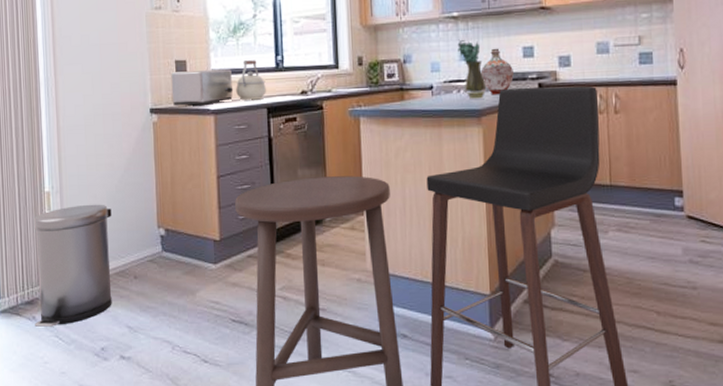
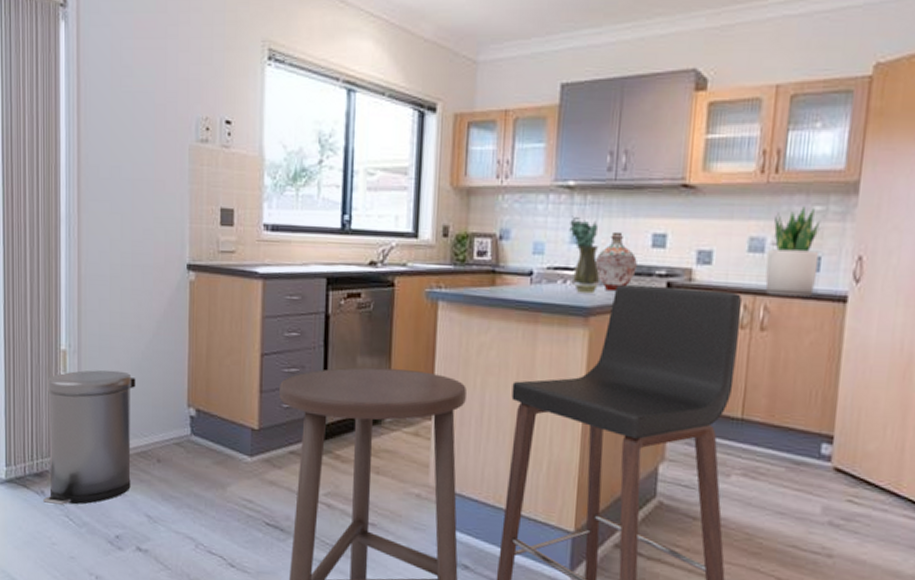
toaster: present [171,69,234,106] -> none [214,221,288,267]
kettle: present [235,60,267,101] -> none [289,216,329,267]
planter: none [612,15,652,86] -> present [765,206,821,298]

